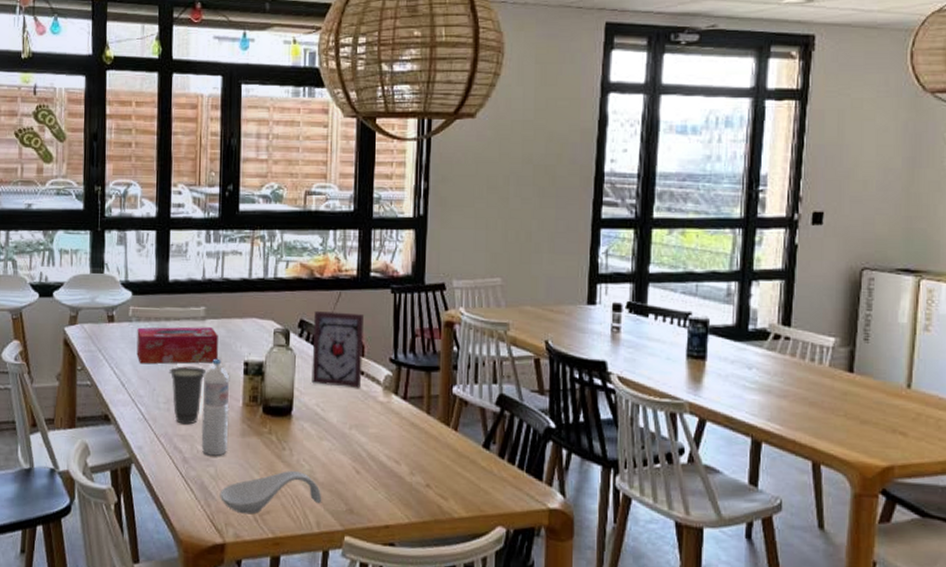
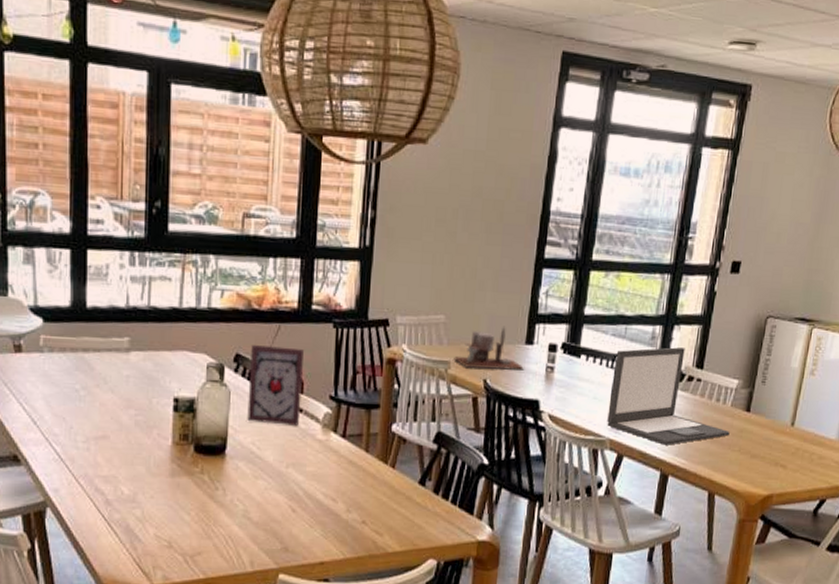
tissue box: present [136,326,218,364] -> none [50,359,145,400]
cup: present [169,366,207,425] -> none [89,402,132,465]
water bottle: present [201,358,230,456] -> none [126,394,158,497]
spoon rest: present [219,471,322,514] -> none [146,511,257,556]
desk organizer: none [513,287,589,332] -> present [454,326,525,371]
laptop: none [684,304,831,409] -> present [607,347,730,445]

